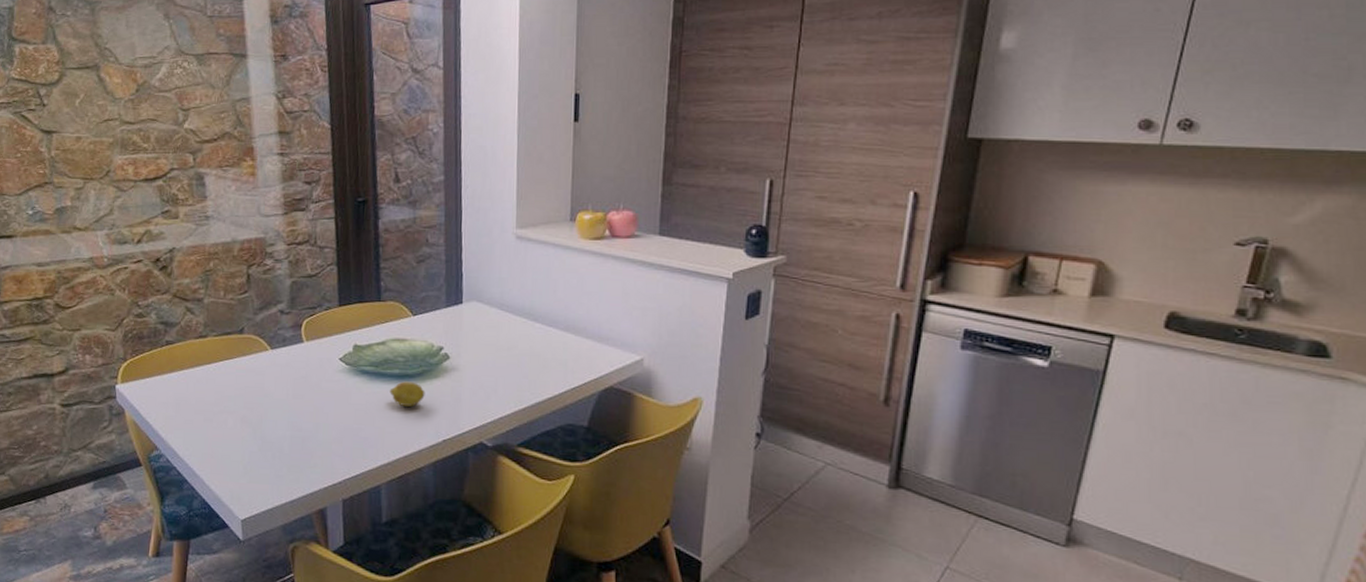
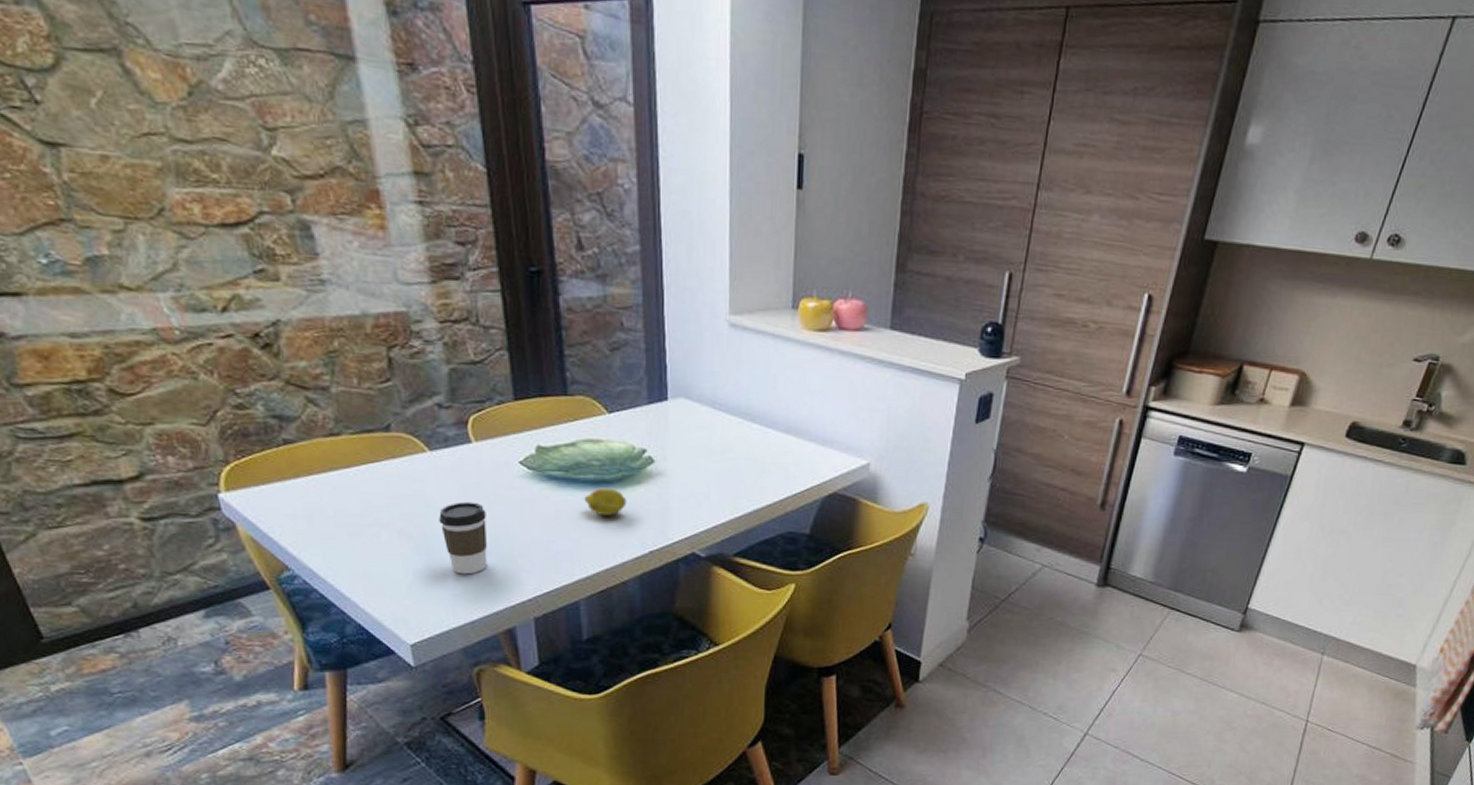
coffee cup: none [273,393,310,458] -> present [439,501,487,575]

